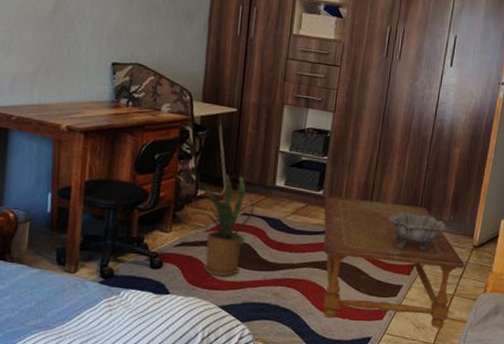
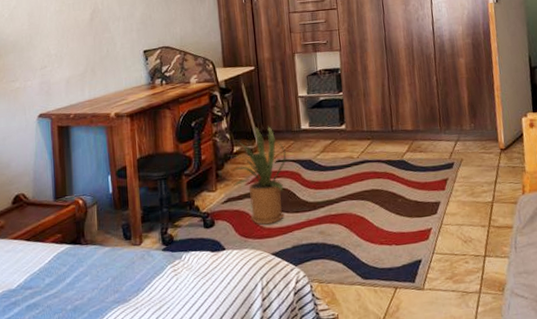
coffee table: present [323,195,465,328] -> none [348,121,498,248]
decorative bowl: present [388,211,447,252] -> none [411,127,470,168]

